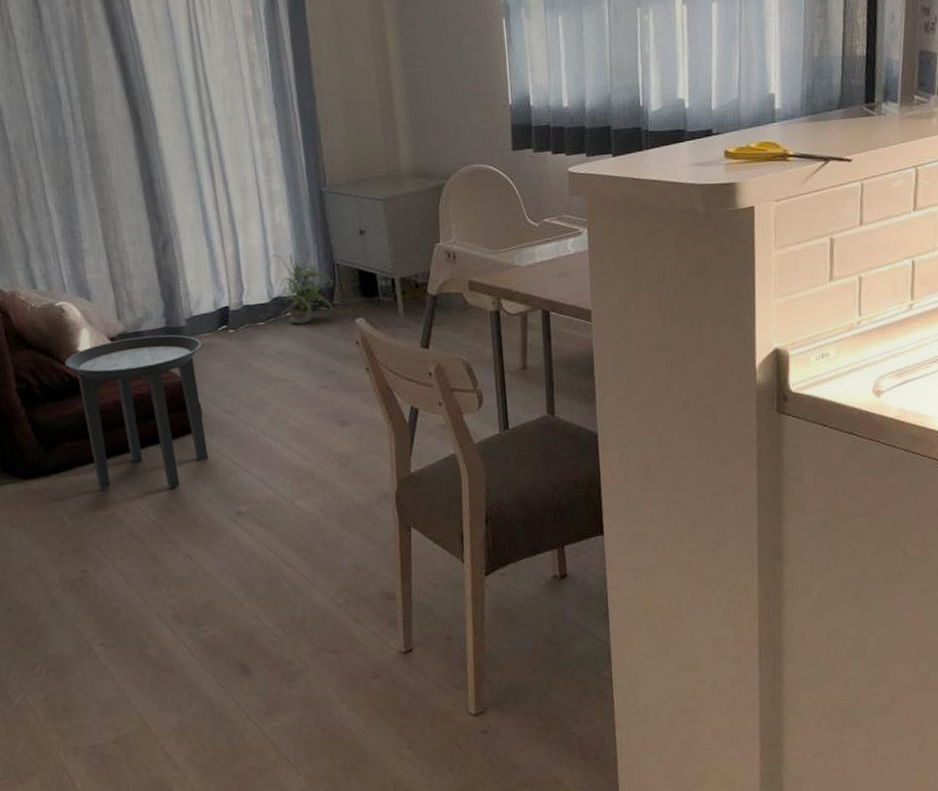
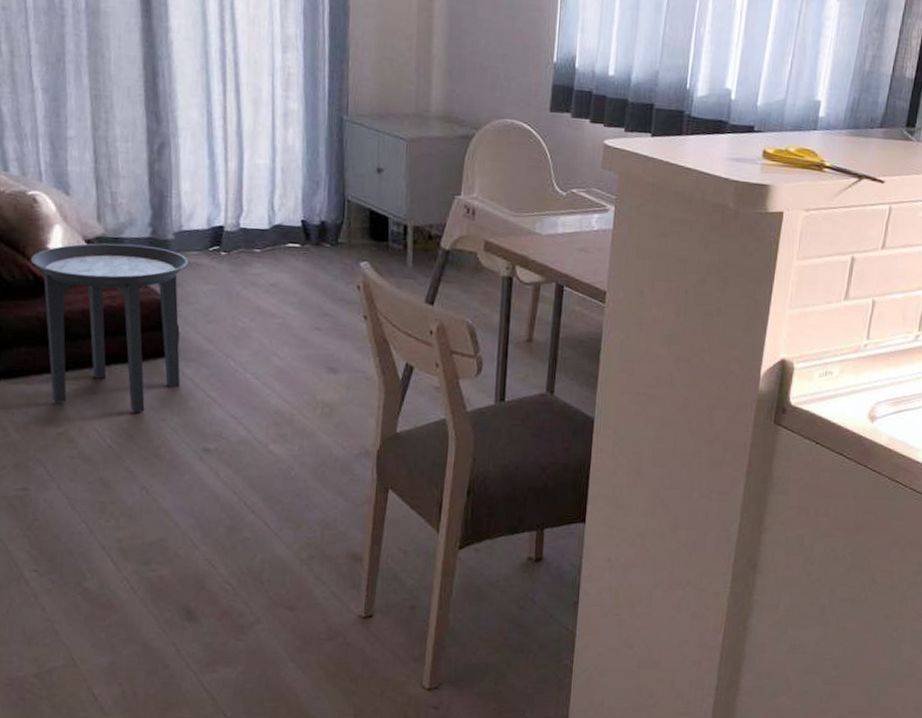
potted plant: present [271,253,333,325] -> none [277,178,340,258]

